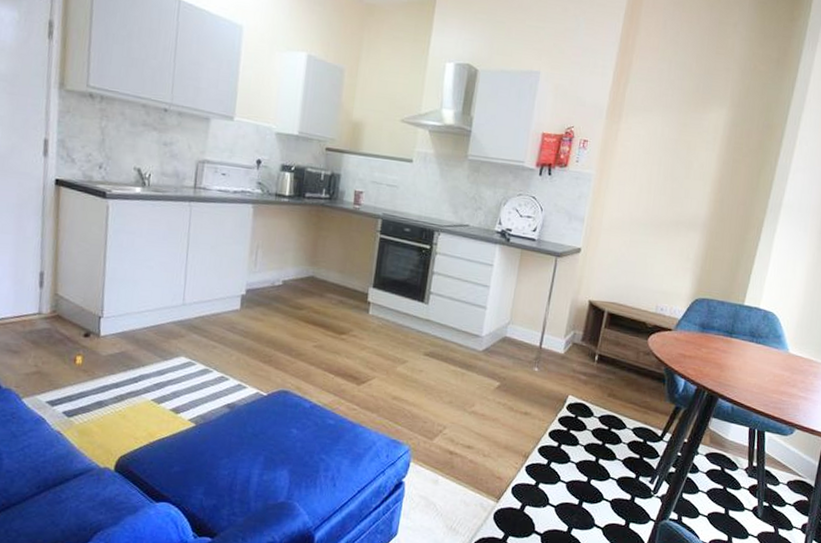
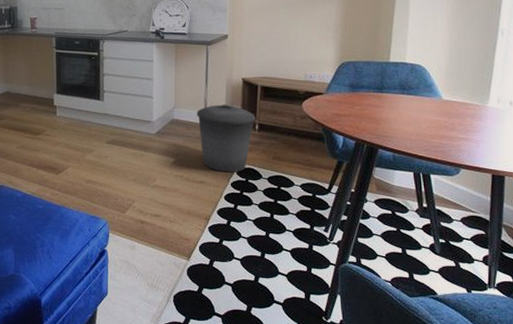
trash can: none [531,326,597,407] -> present [197,104,256,172]

